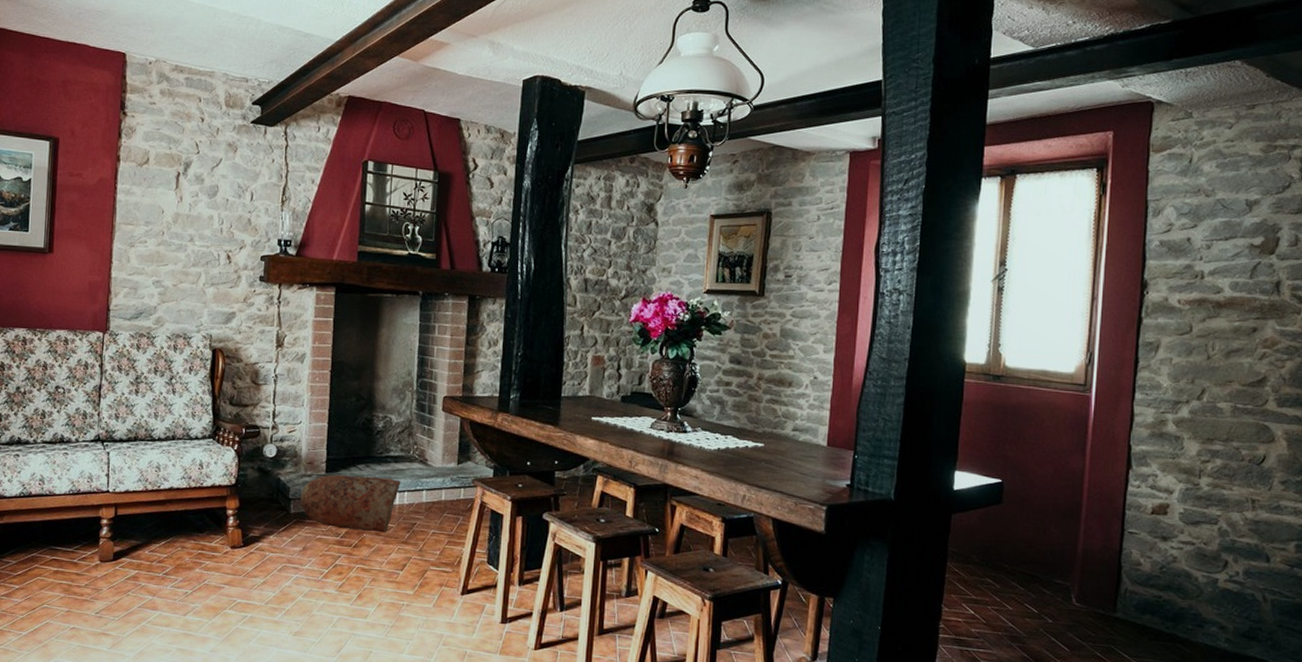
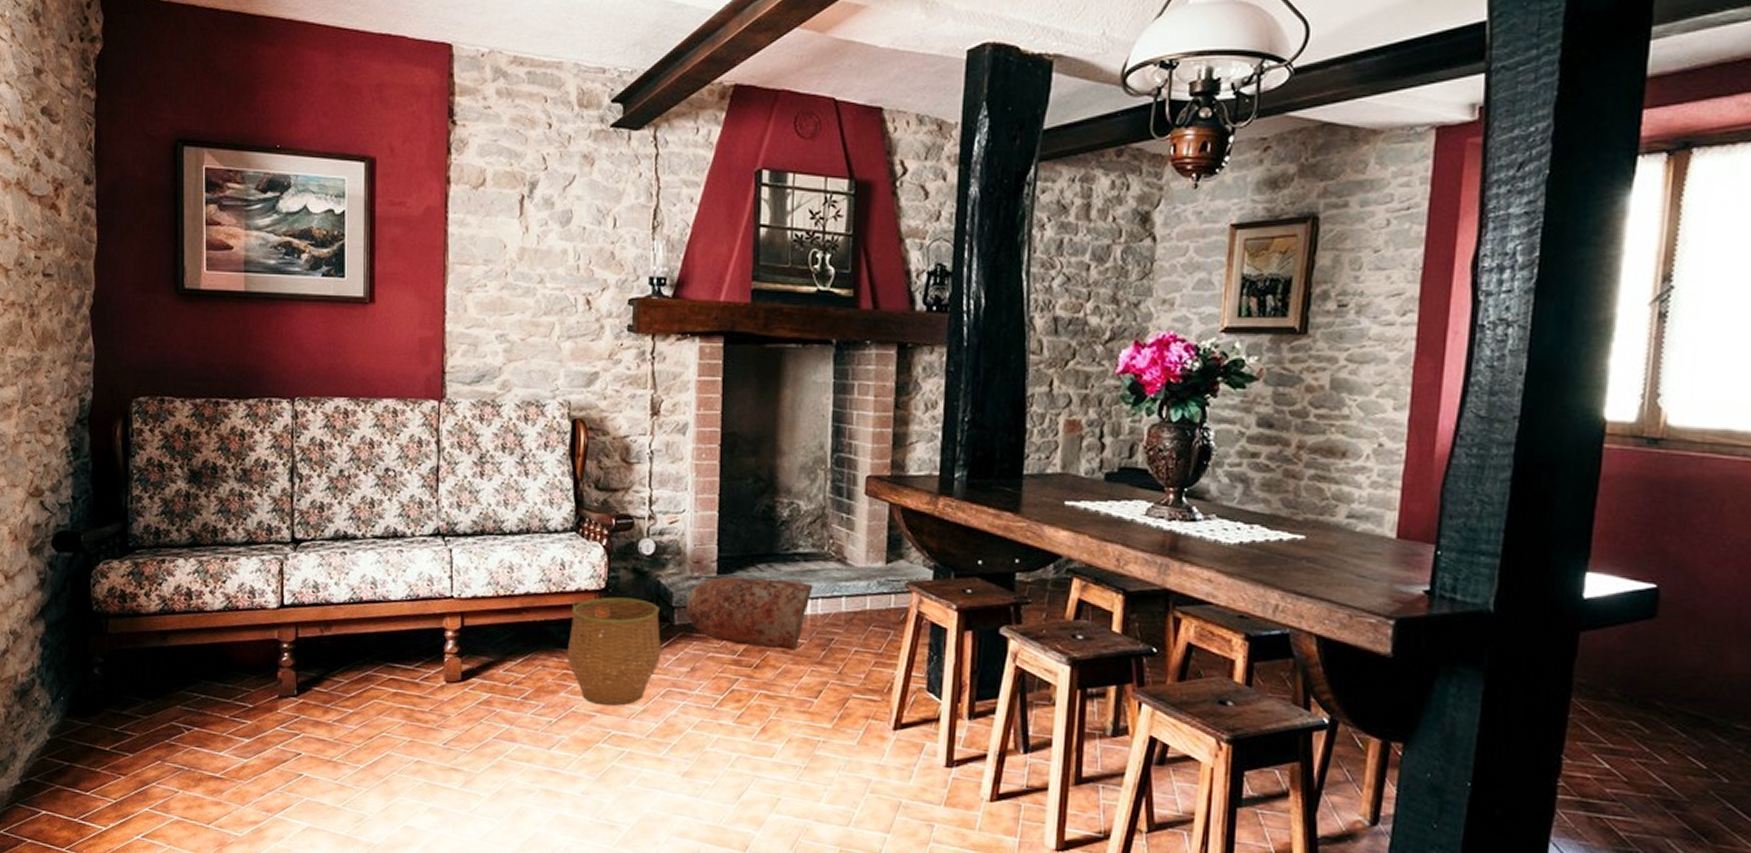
basket: none [202,491,280,579] -> present [566,597,662,706]

